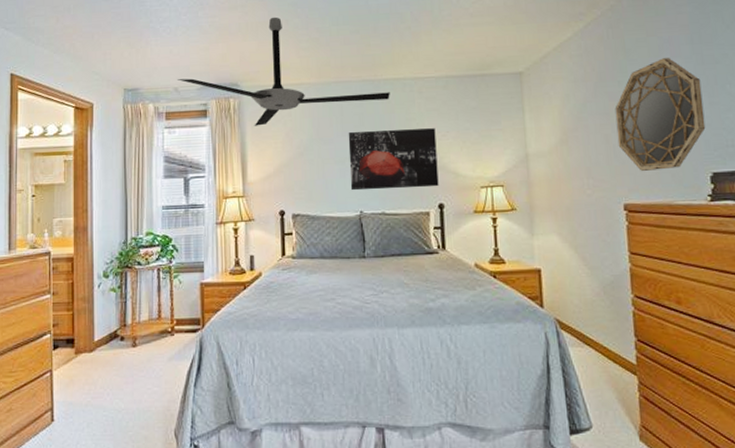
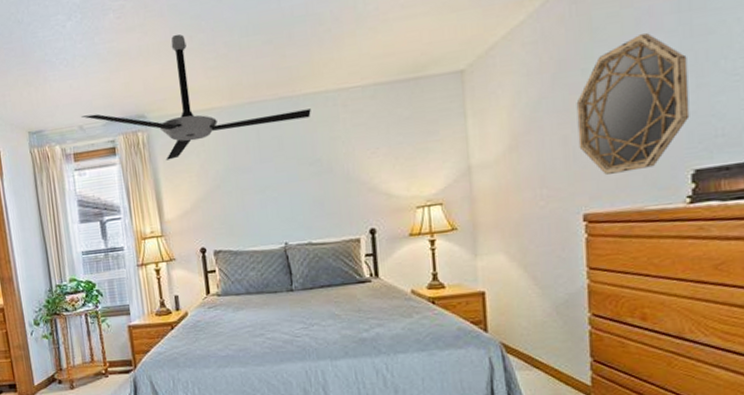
wall art: present [348,128,439,191] -> none [267,145,369,222]

